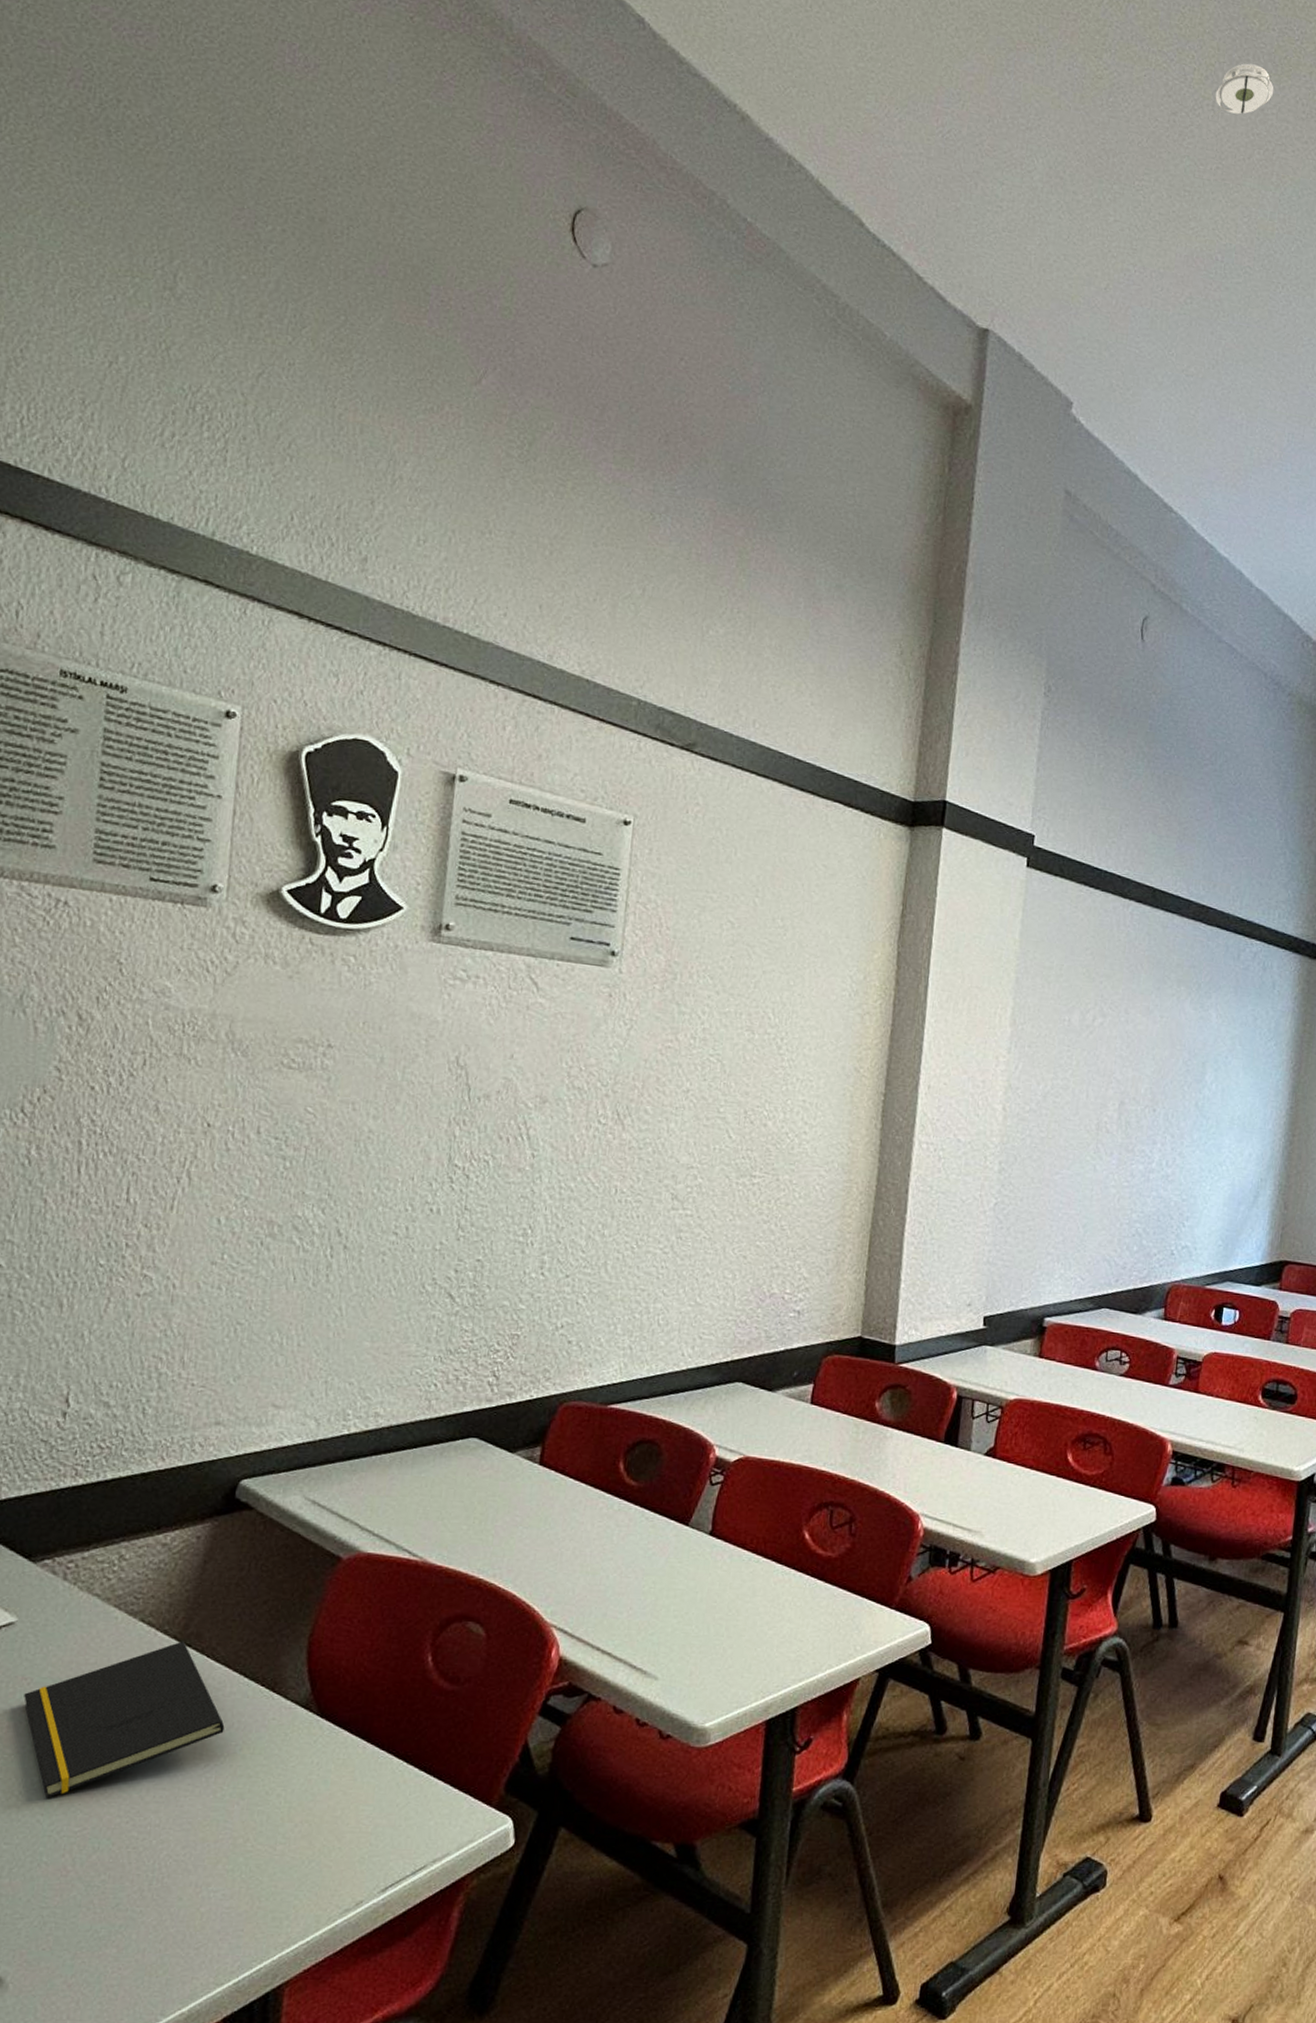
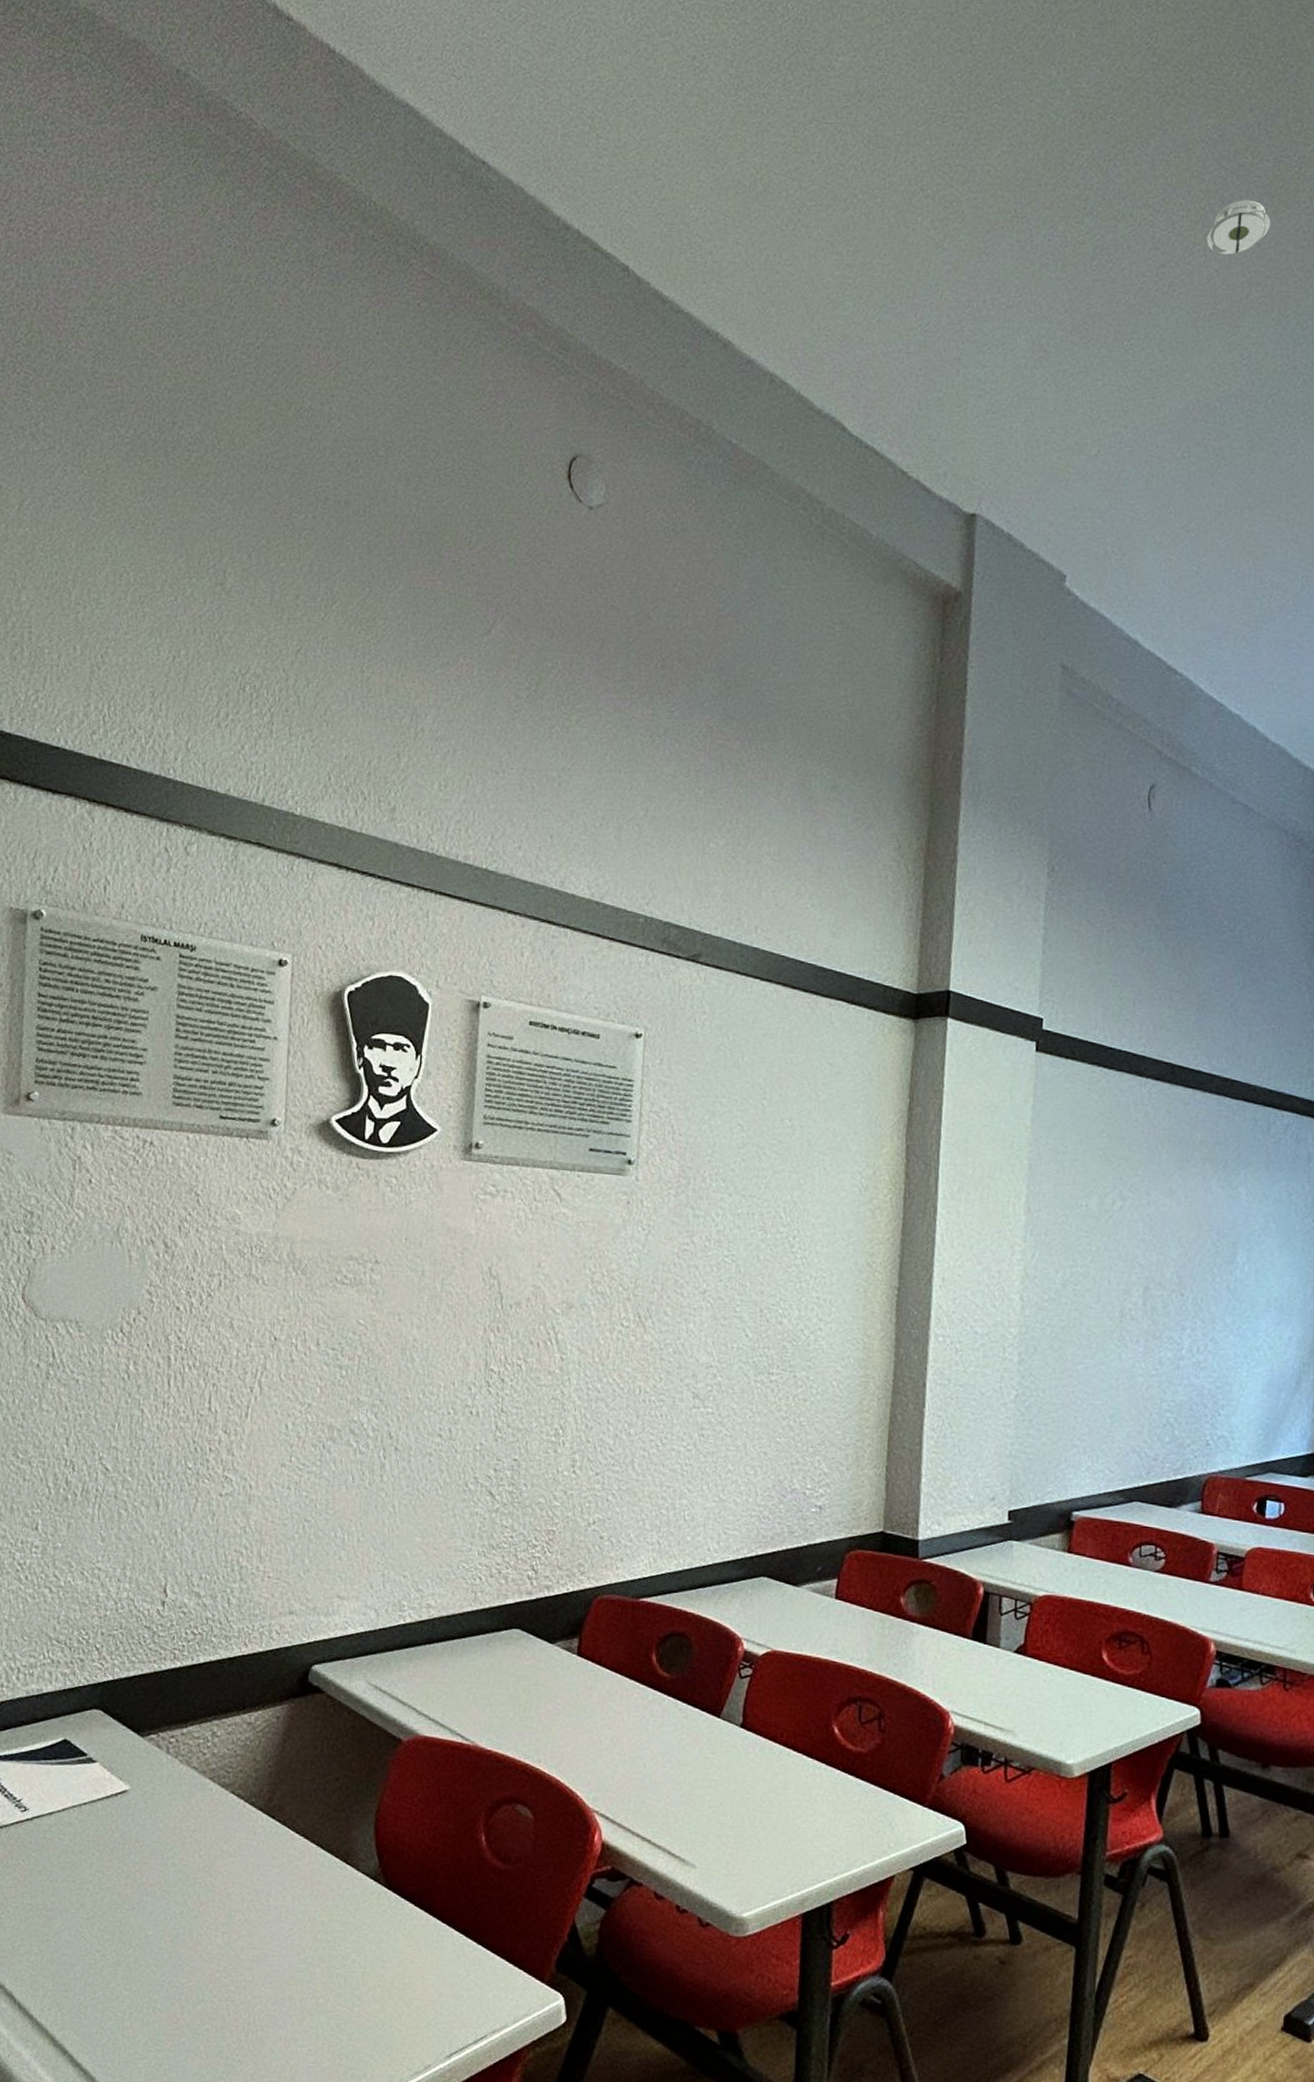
notepad: present [24,1641,225,1798] -> none [137,1812,306,1951]

